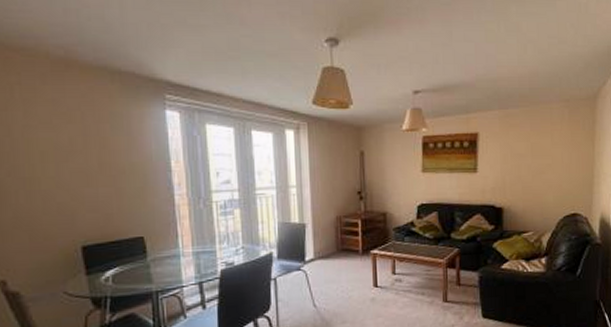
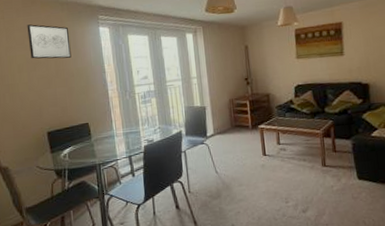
wall art: none [57,97,123,149] -> present [27,24,71,59]

